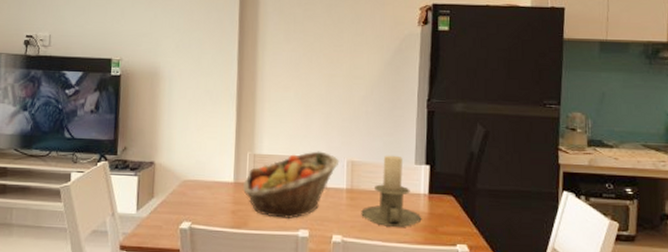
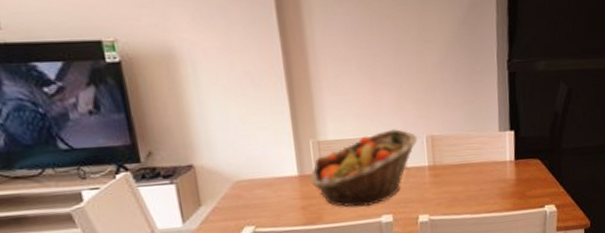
candle holder: present [361,155,422,227] -> none [446,124,510,199]

